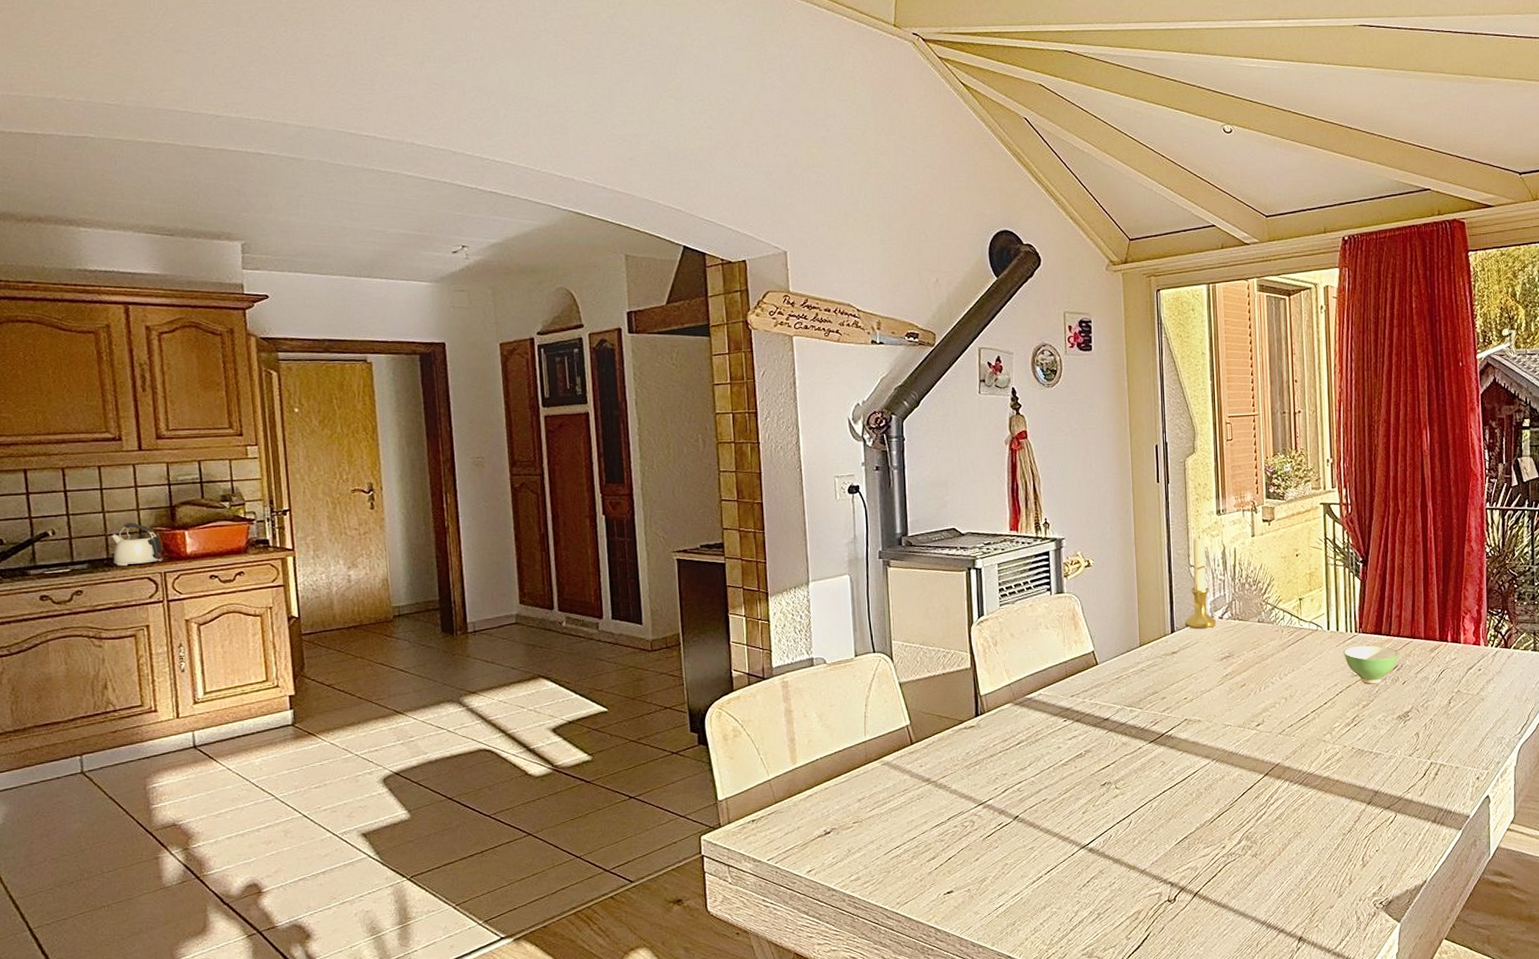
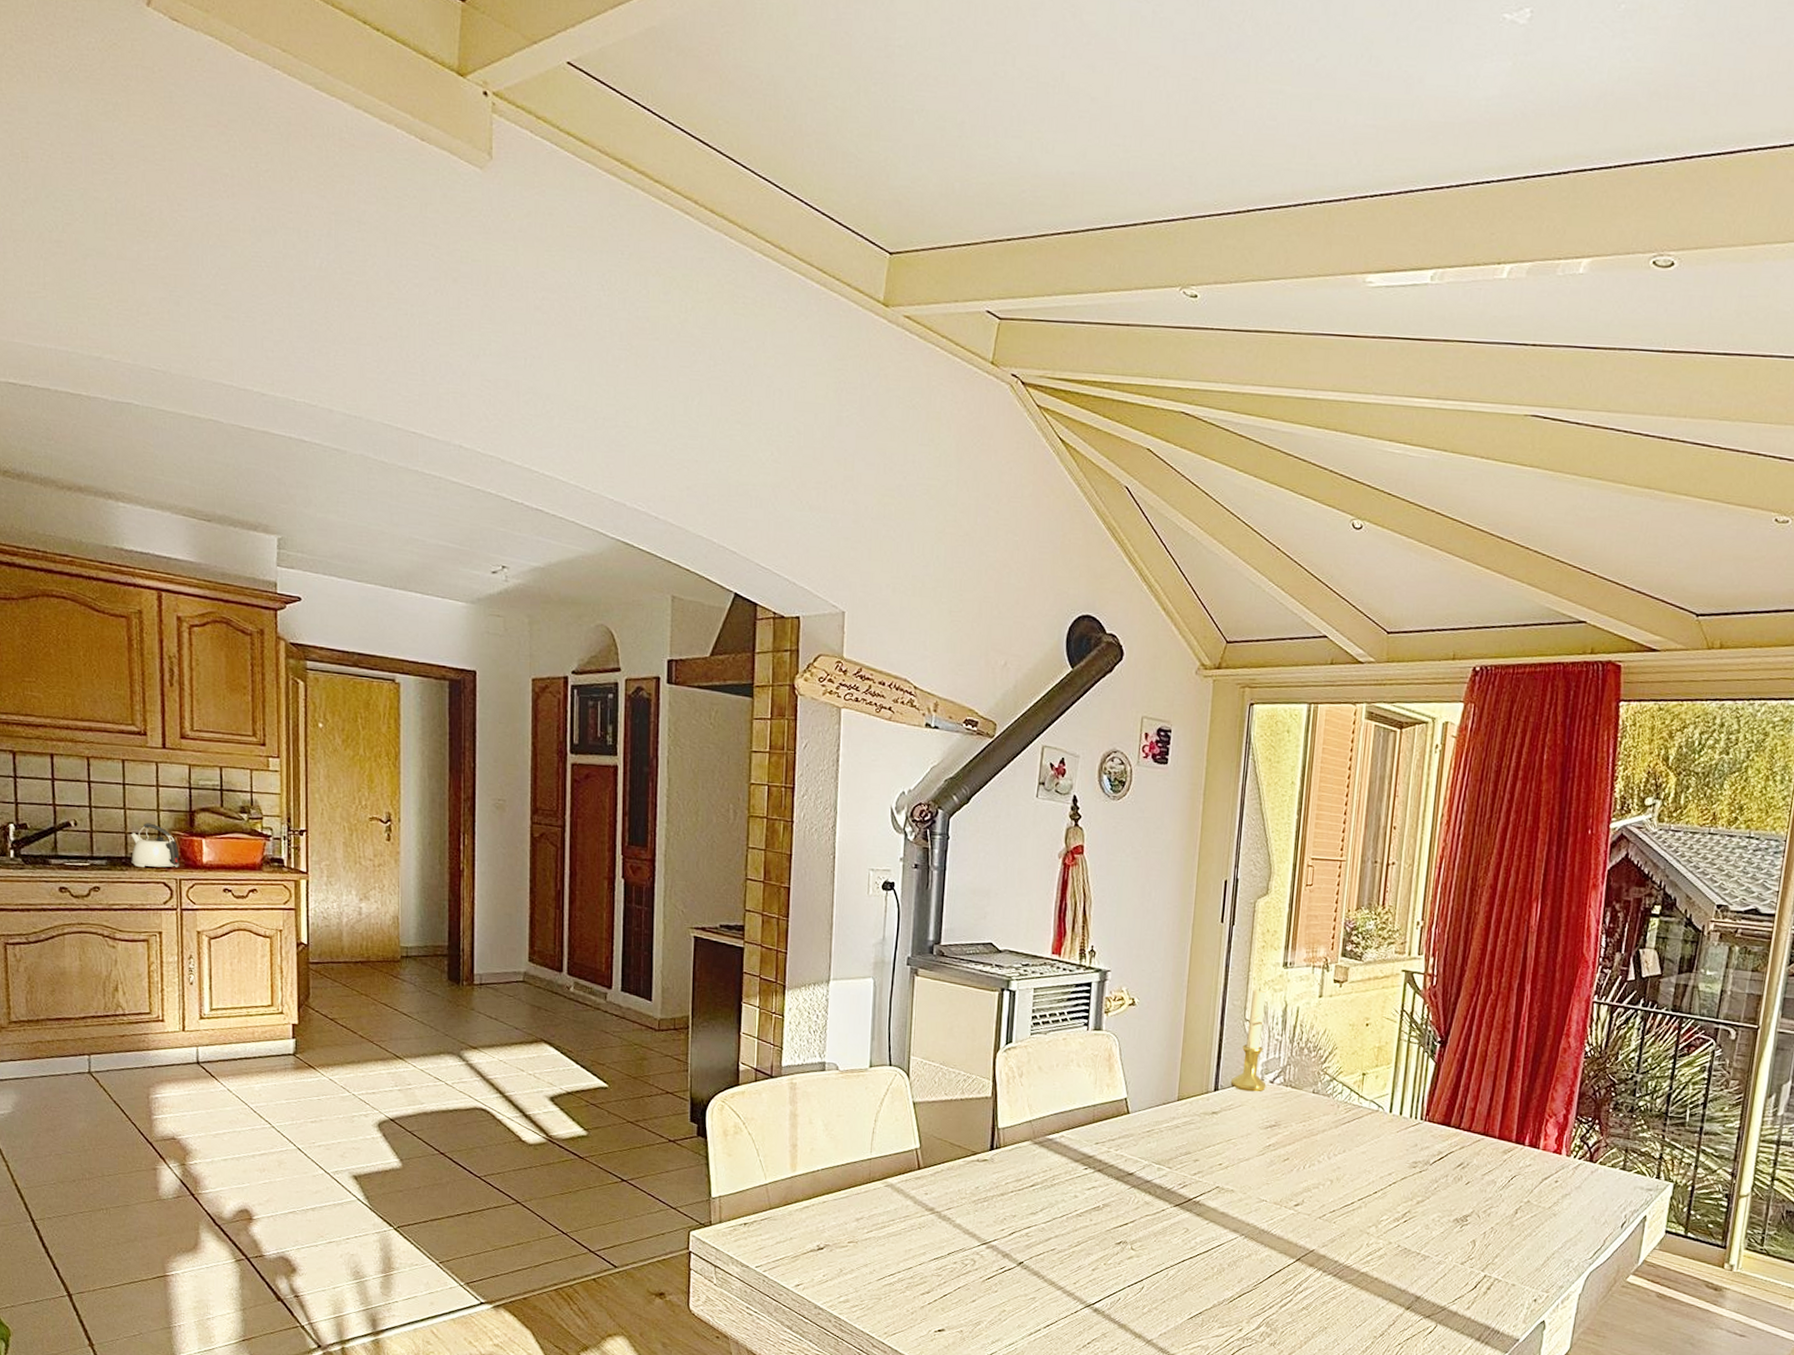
bowl: present [1342,645,1399,684] -> none [1403,1134,1467,1180]

